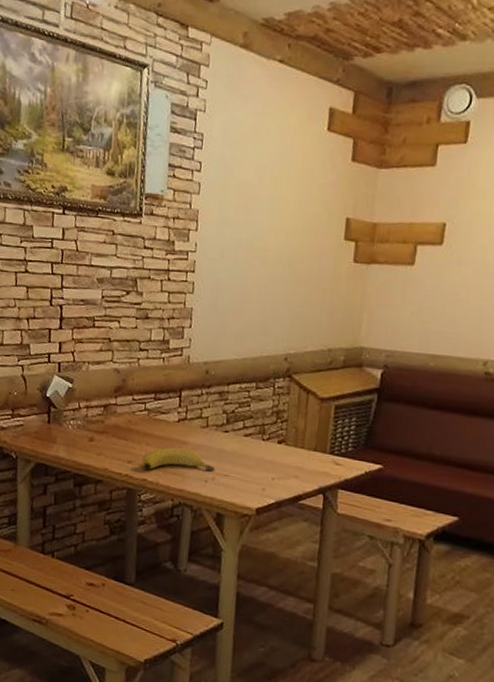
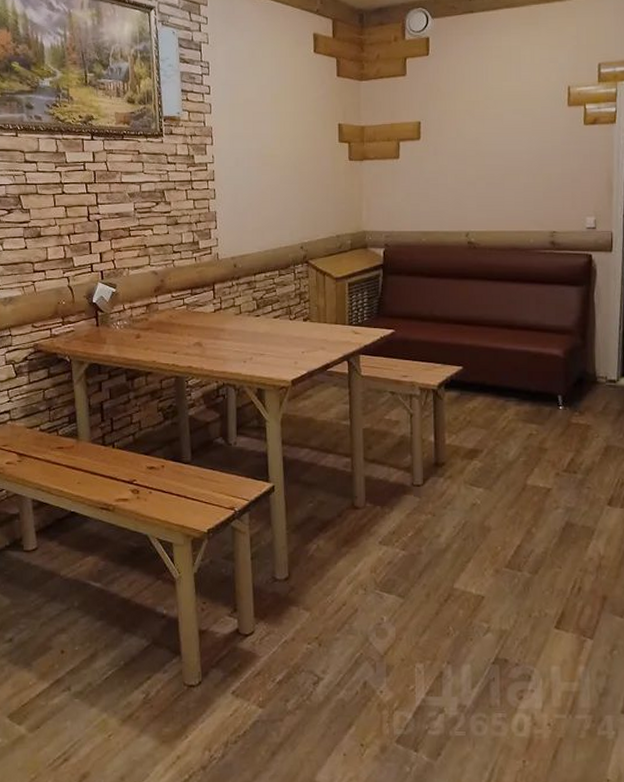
banana: present [141,447,216,472] -> none [186,335,252,357]

